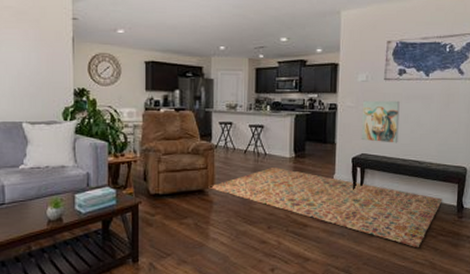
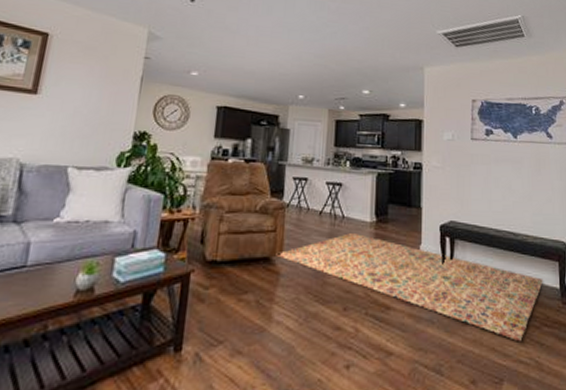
wall art: present [361,100,400,143] -> none [449,160,489,211]

